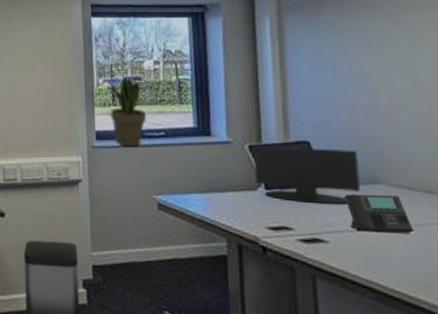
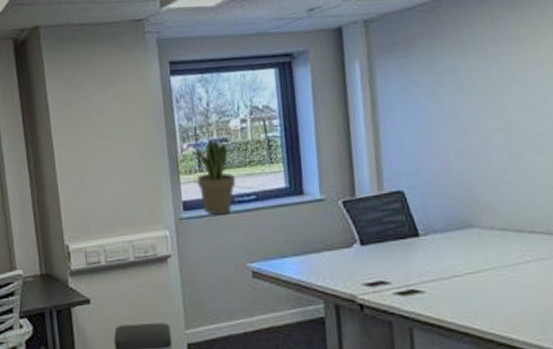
monitor: present [253,145,361,205] -> none [347,195,455,255]
phone: present [344,194,414,233] -> none [439,238,506,278]

